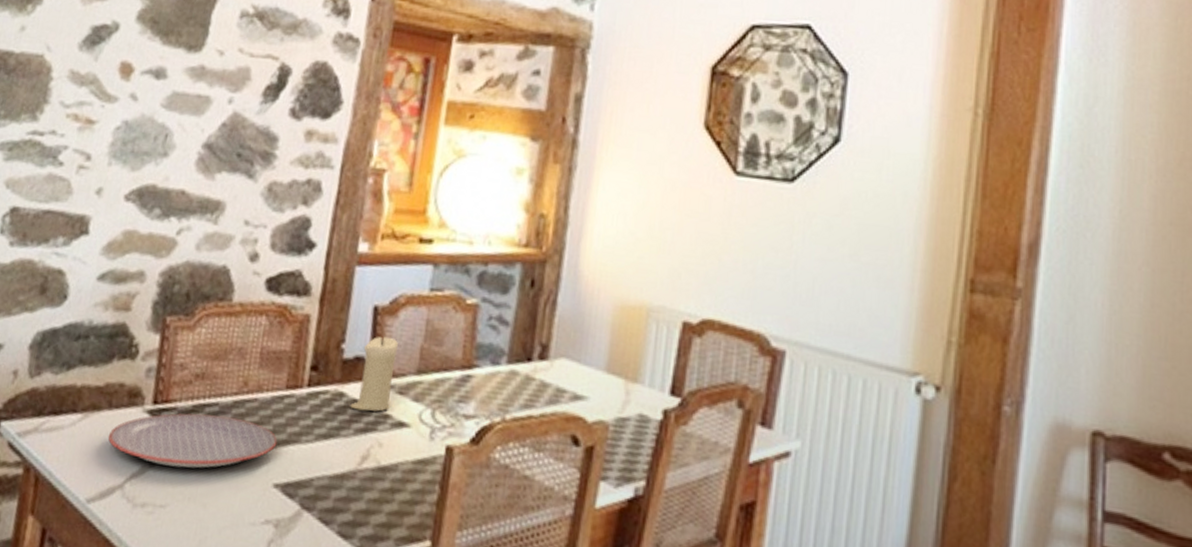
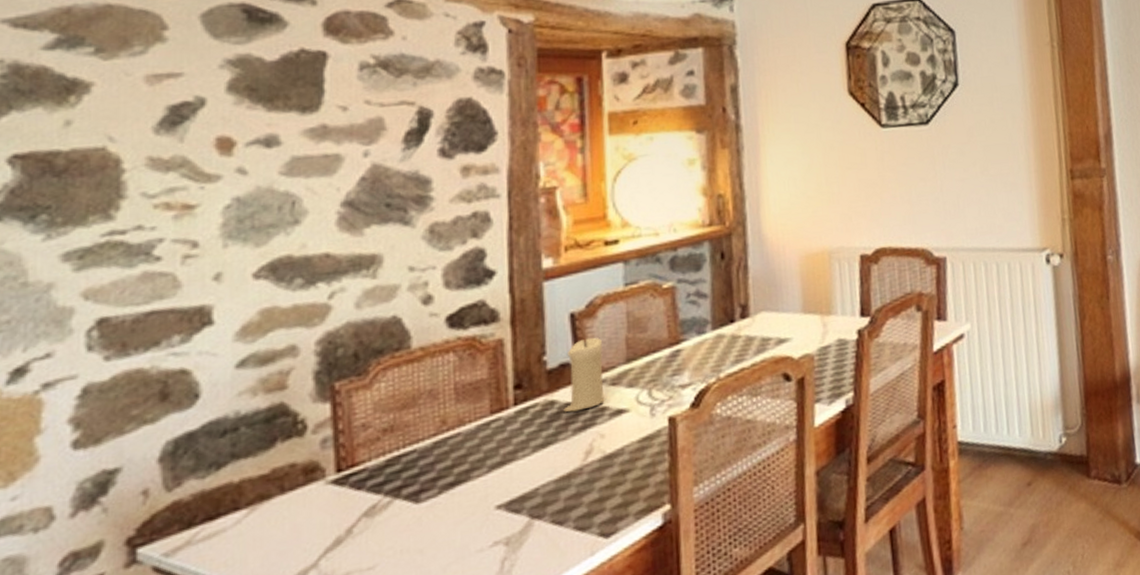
plate: present [108,413,278,468] -> none [286,456,492,532]

